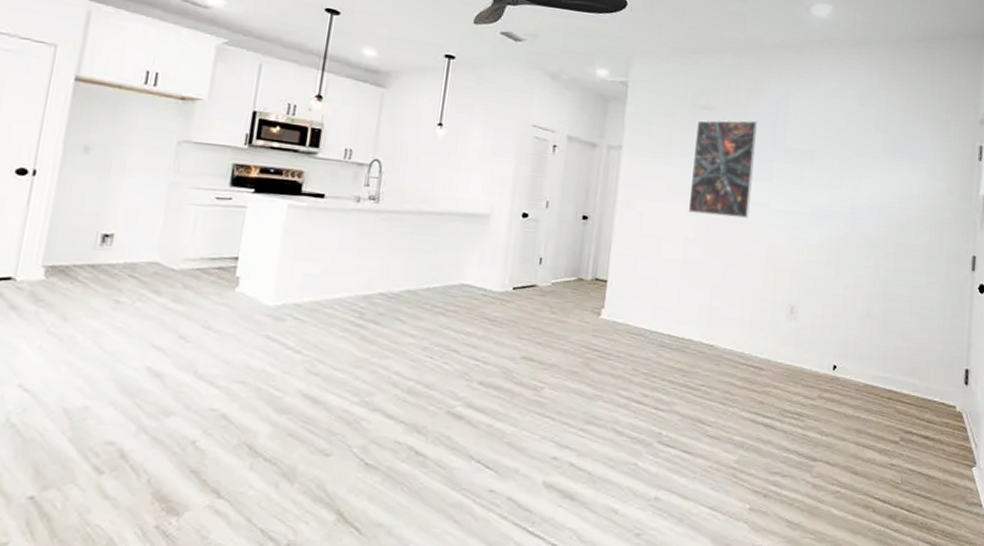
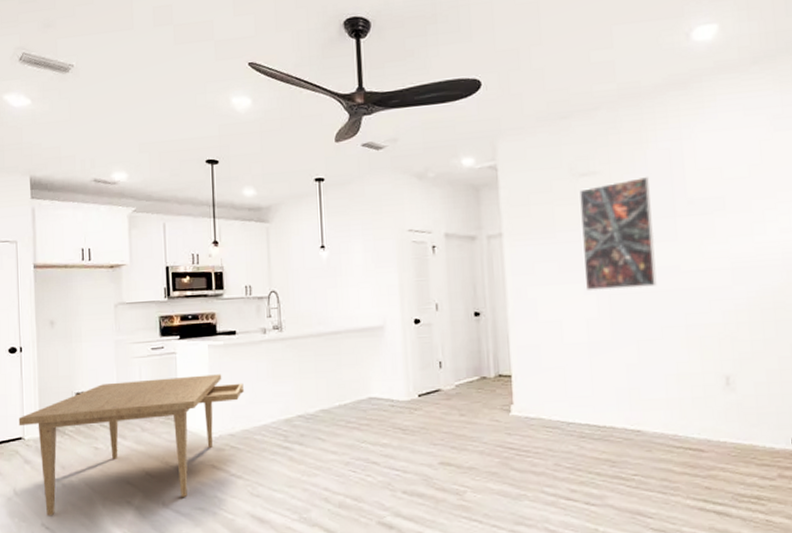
dining table: none [10,228,323,376] -> present [18,374,244,516]

